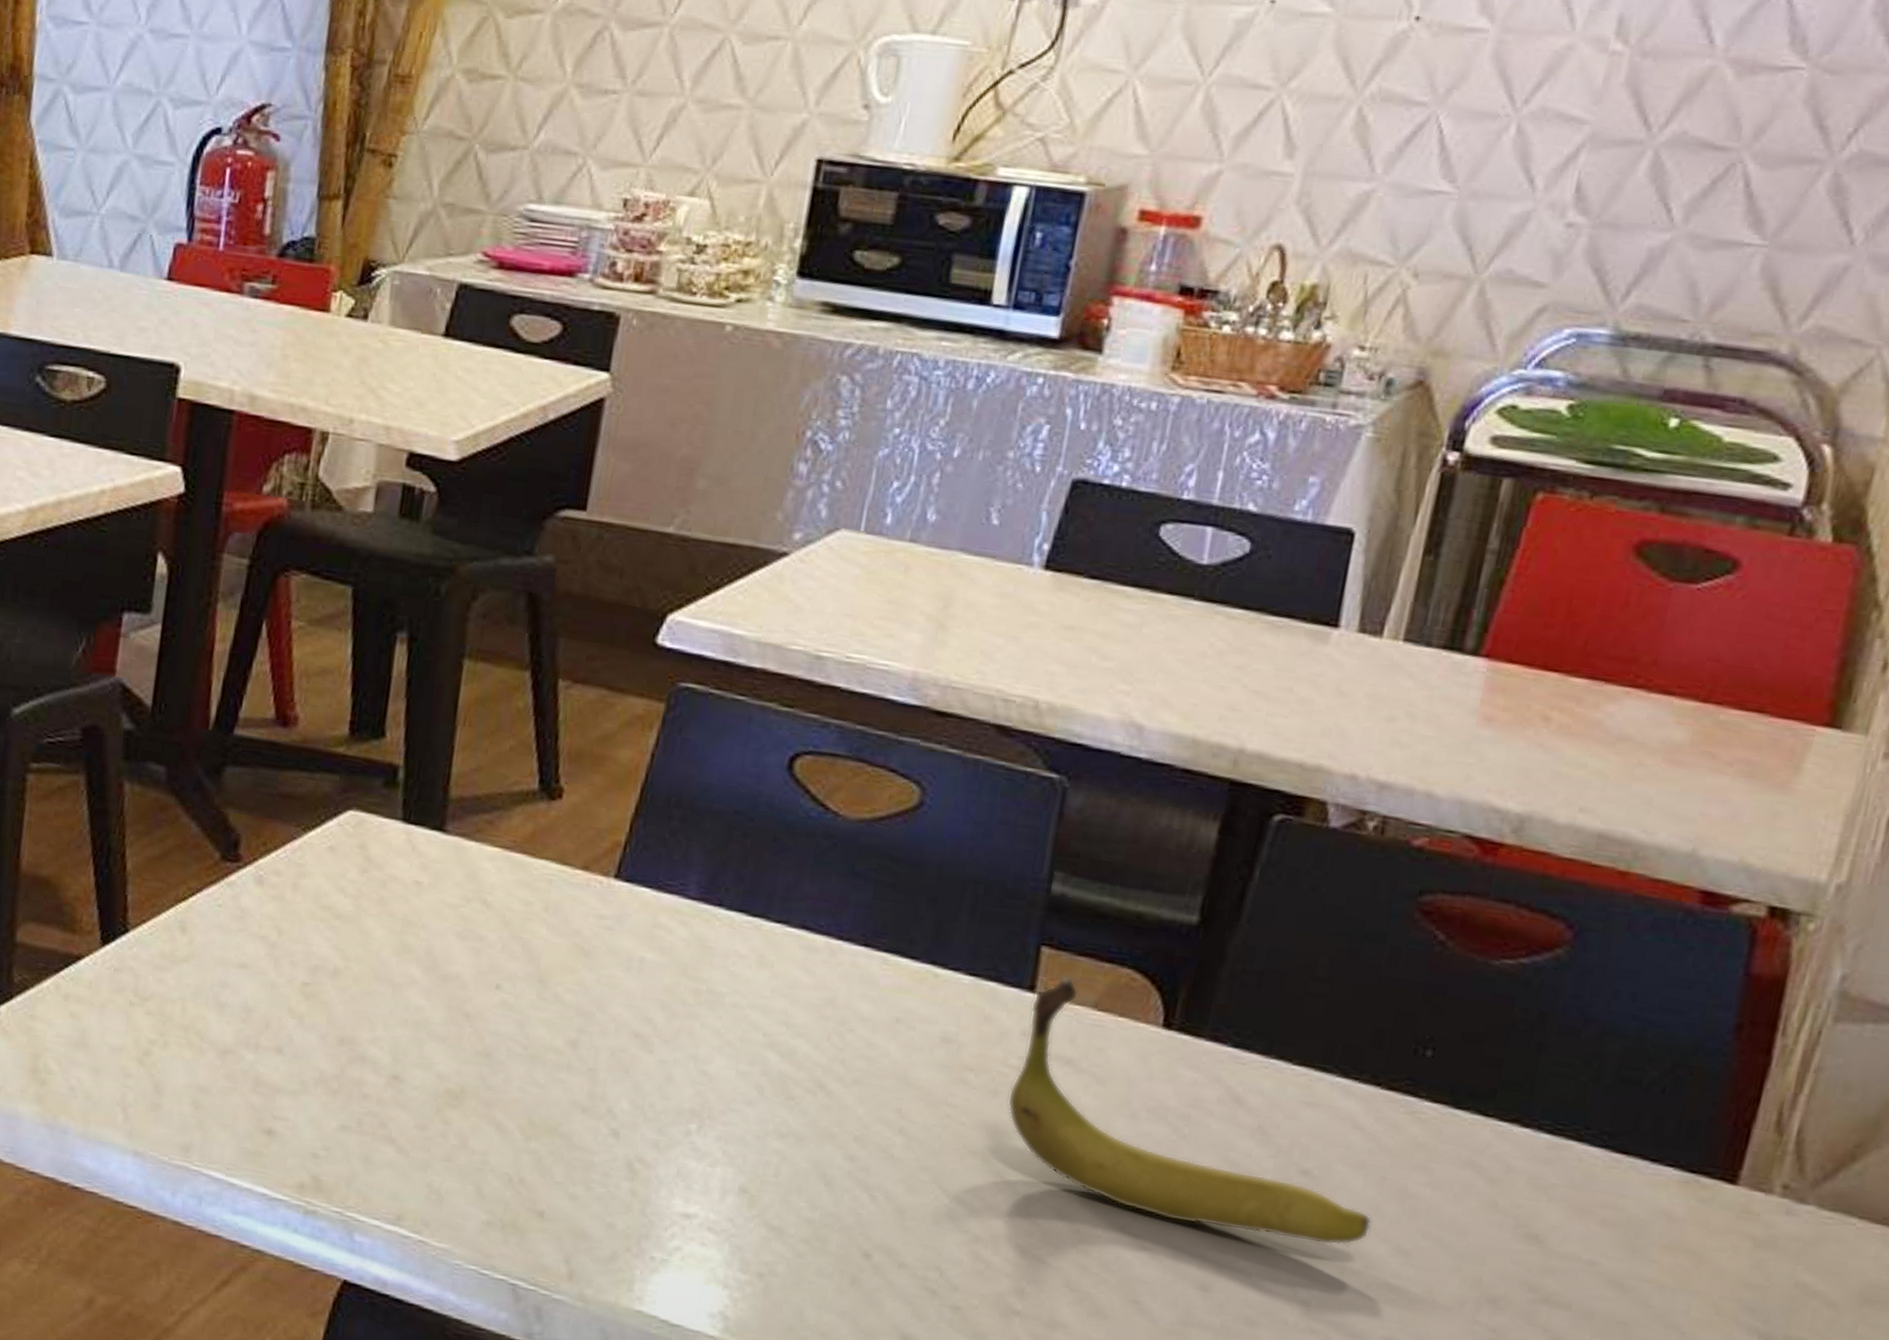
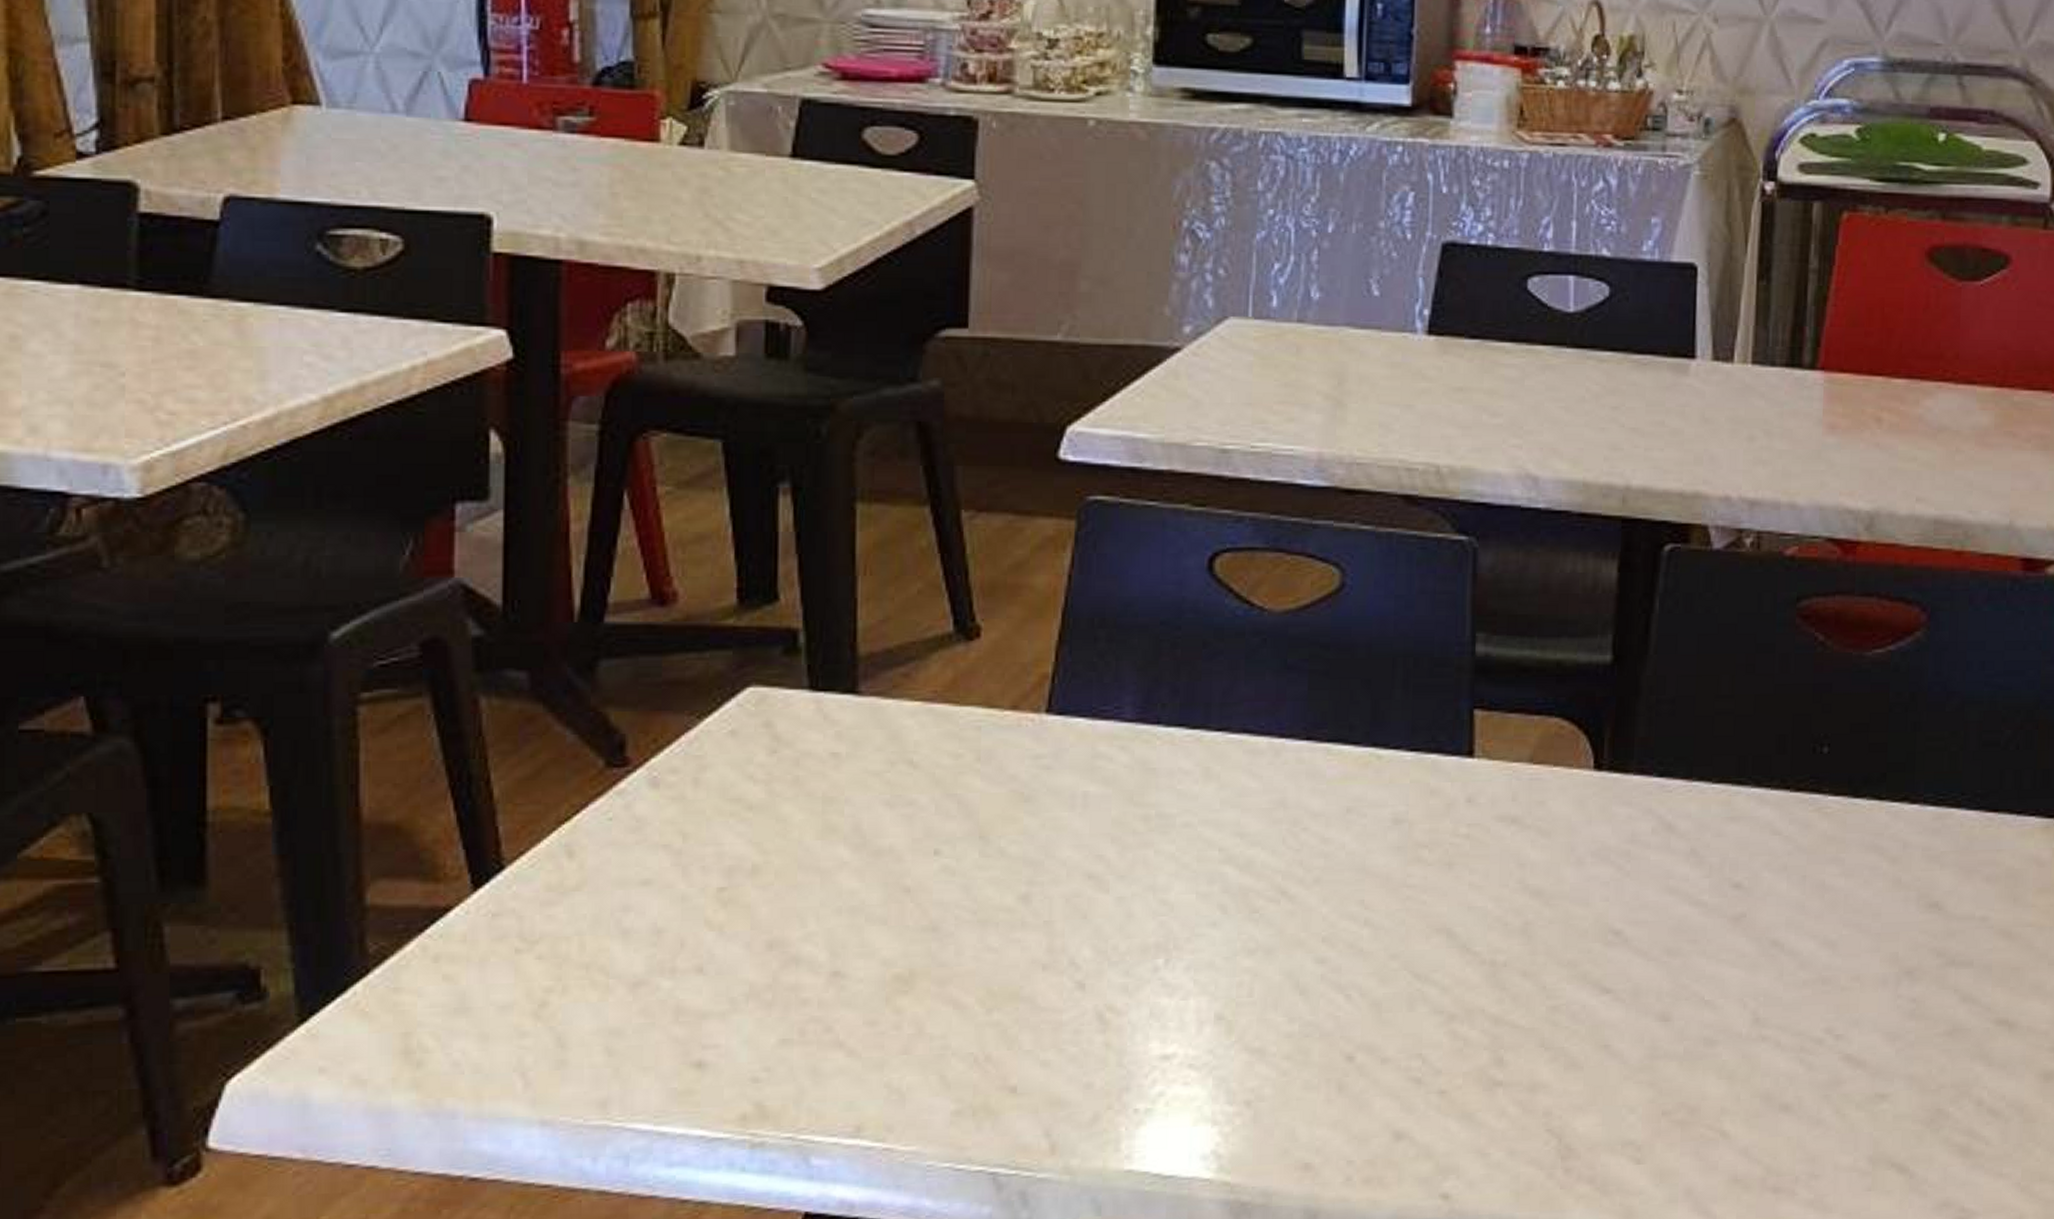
banana: present [1007,976,1372,1246] -> none [1462,736,1800,959]

